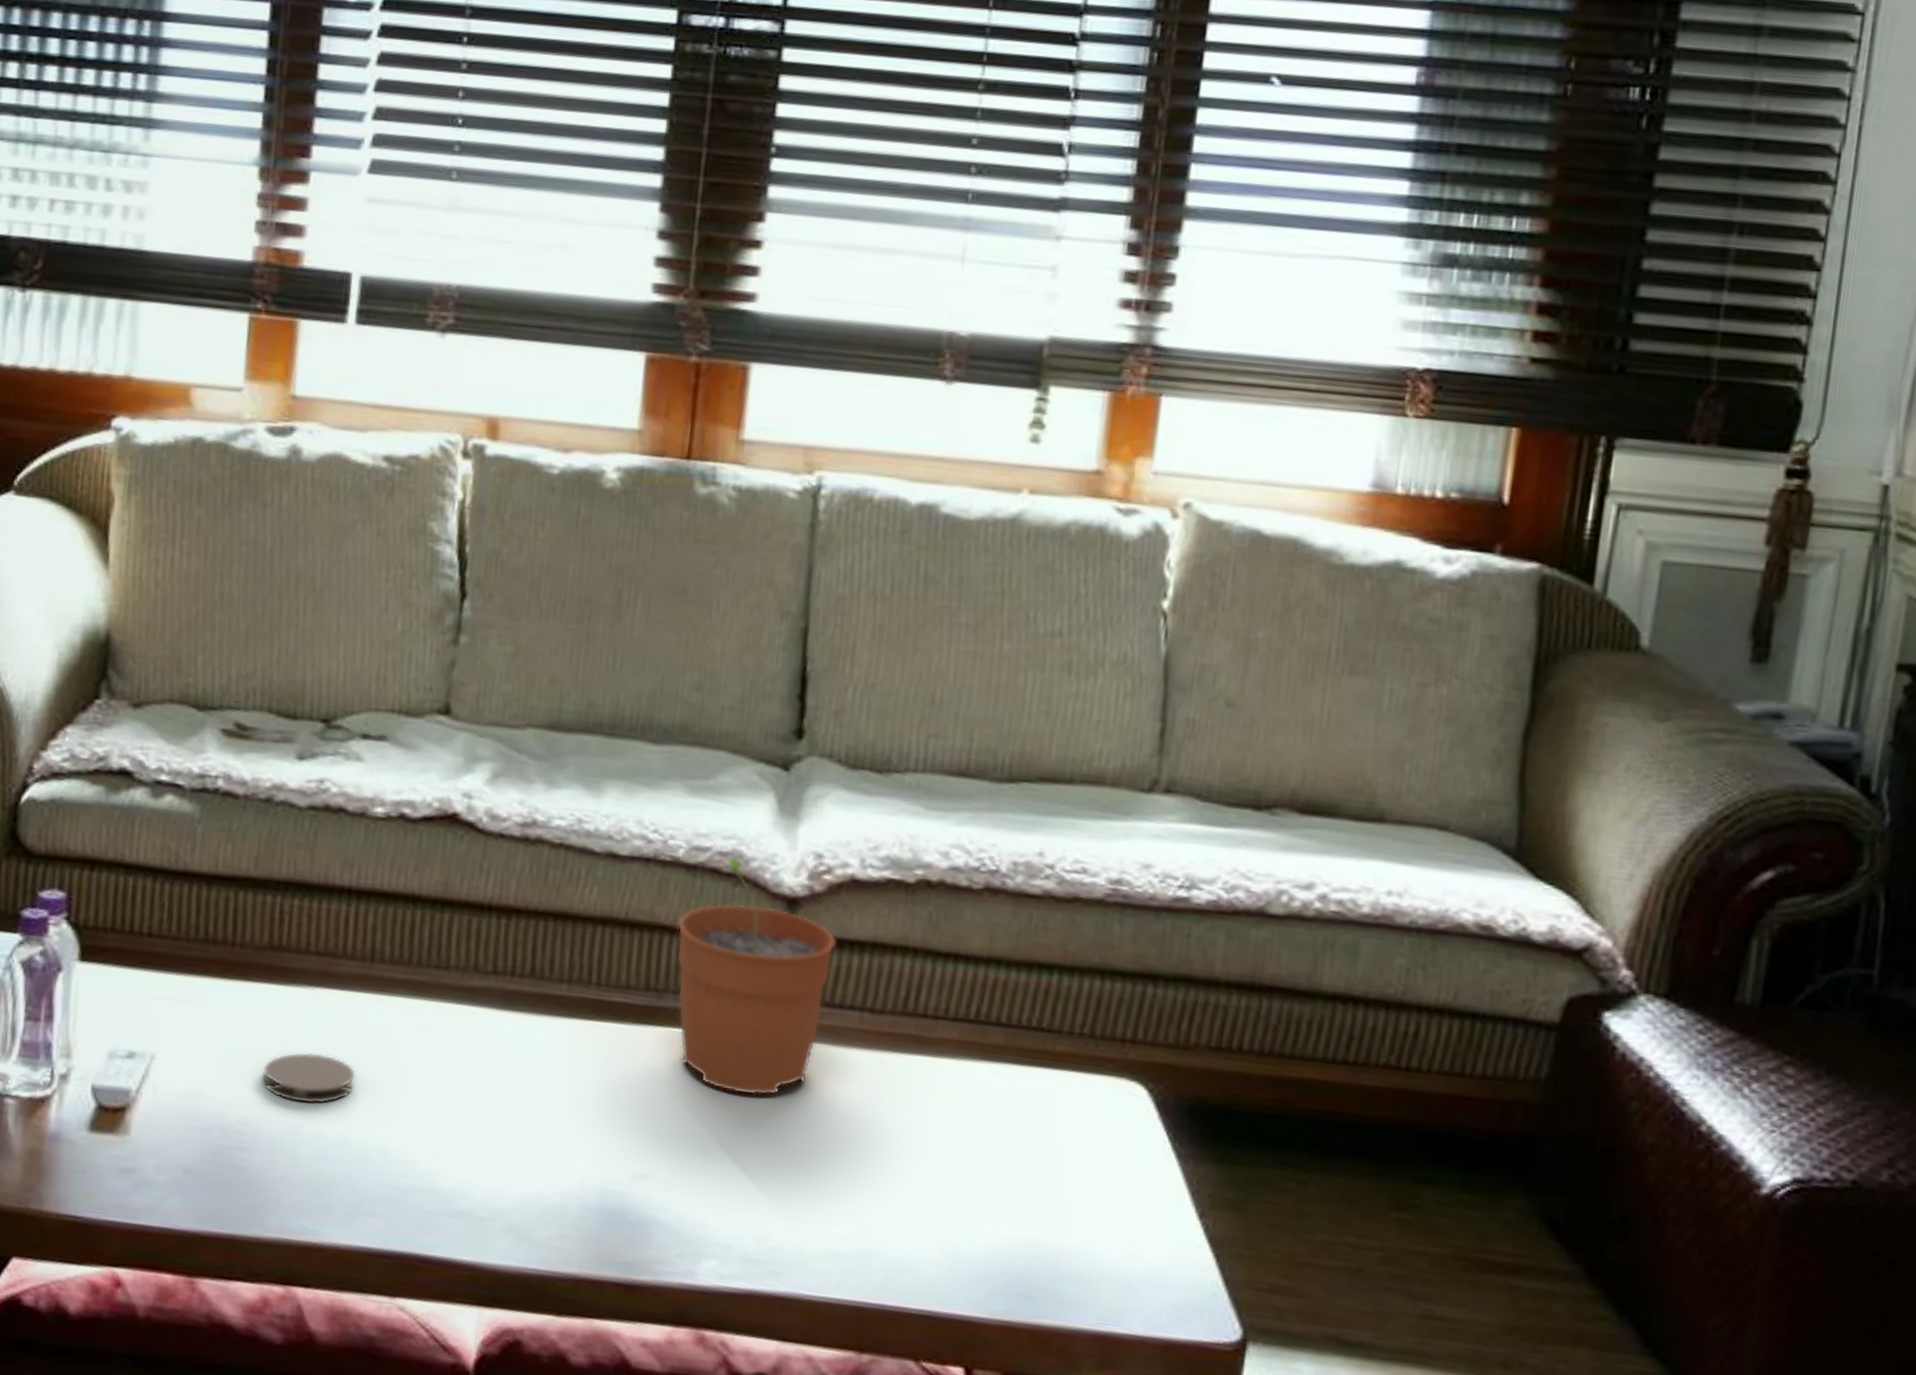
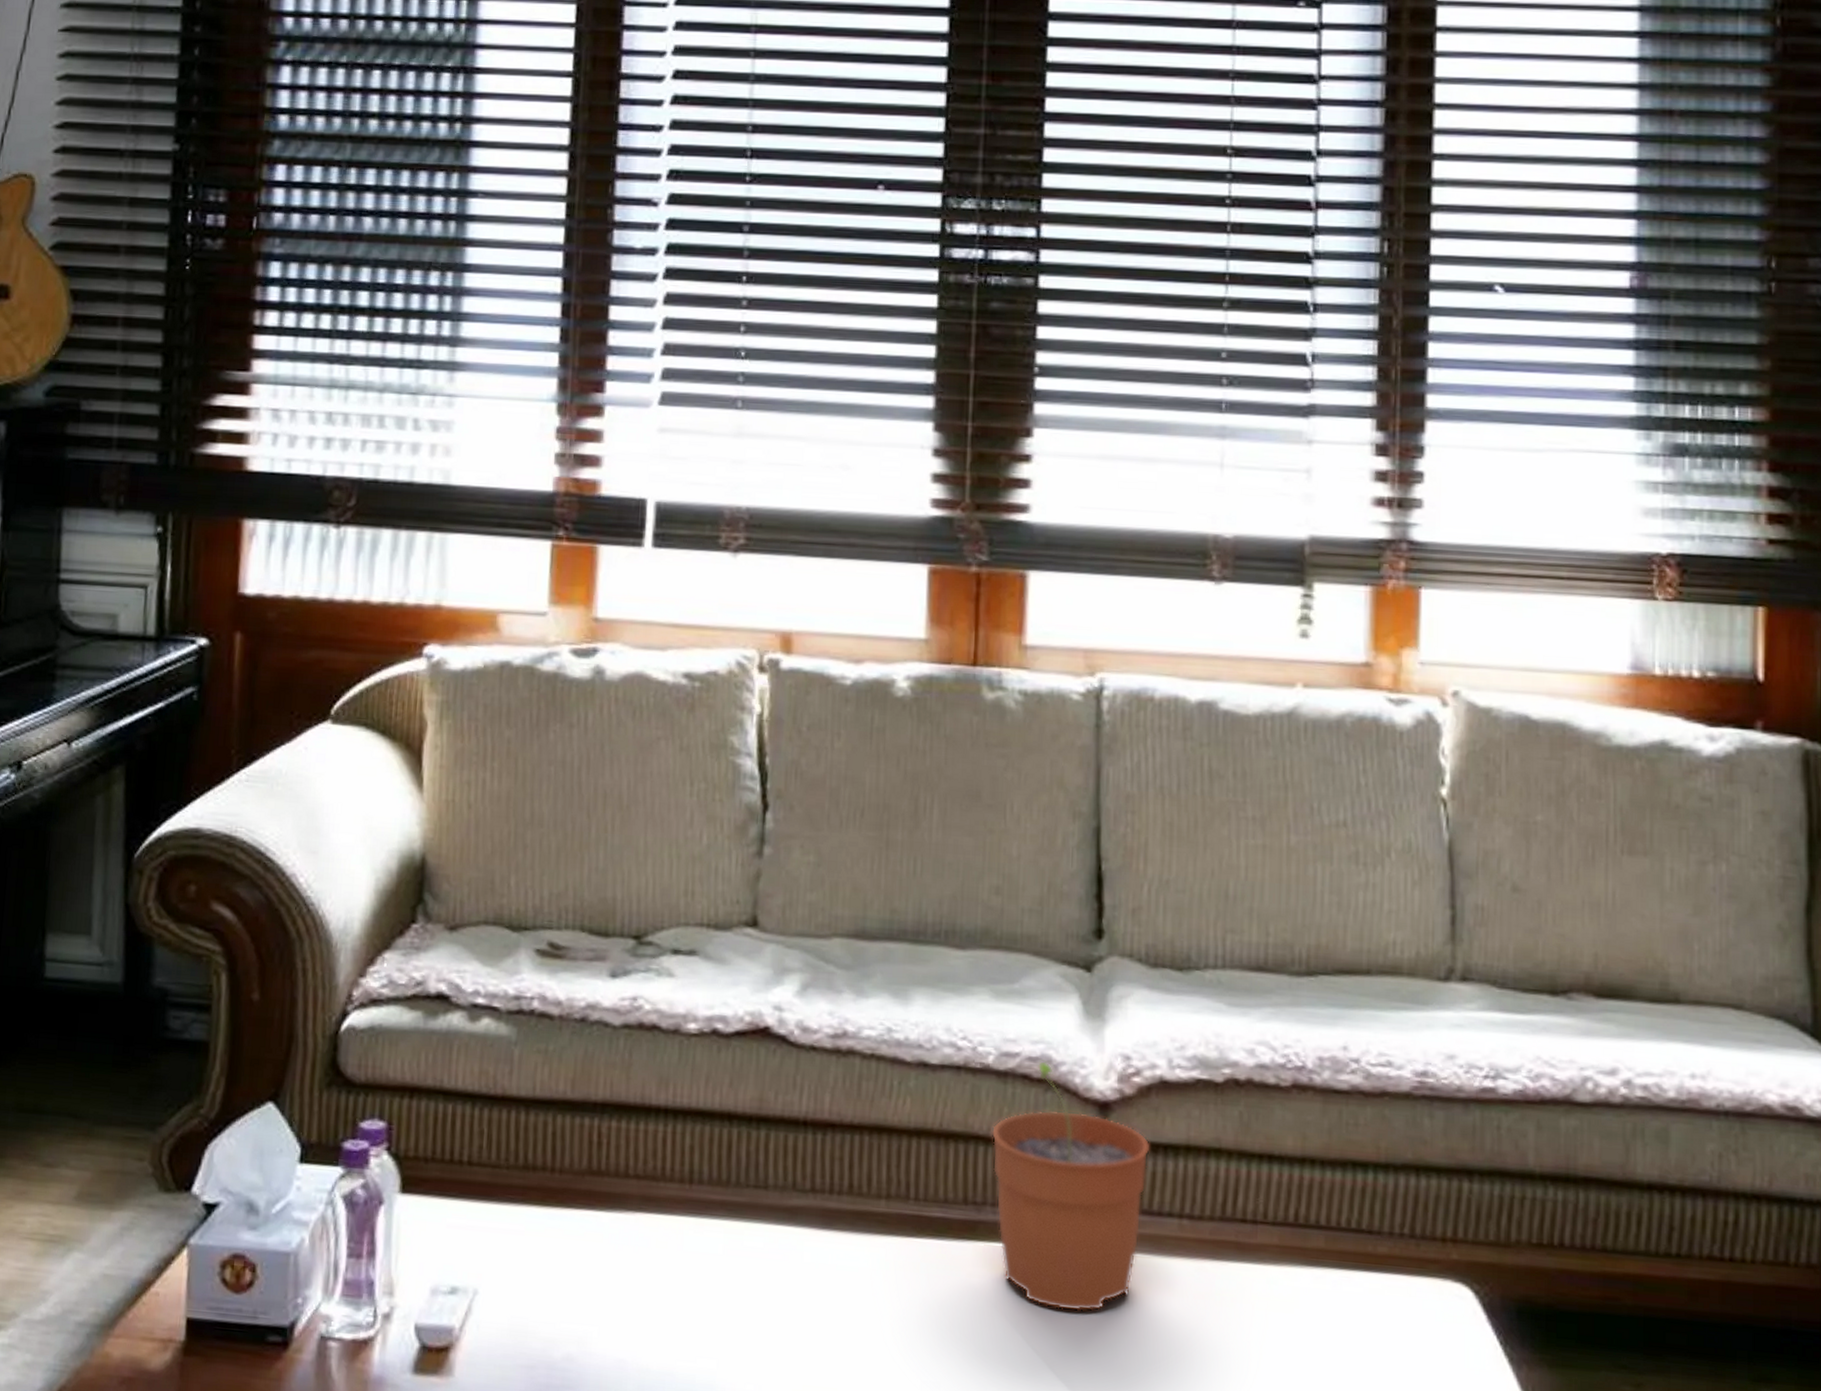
coaster: present [263,1052,355,1105] -> none [586,1281,678,1337]

